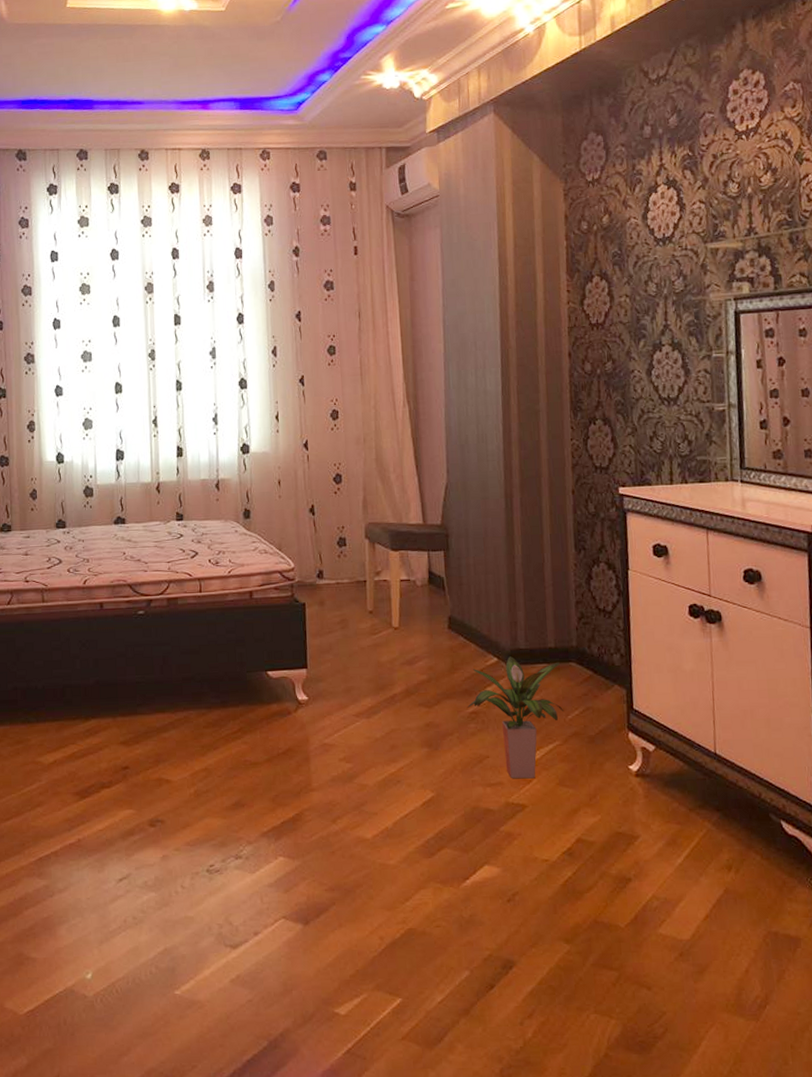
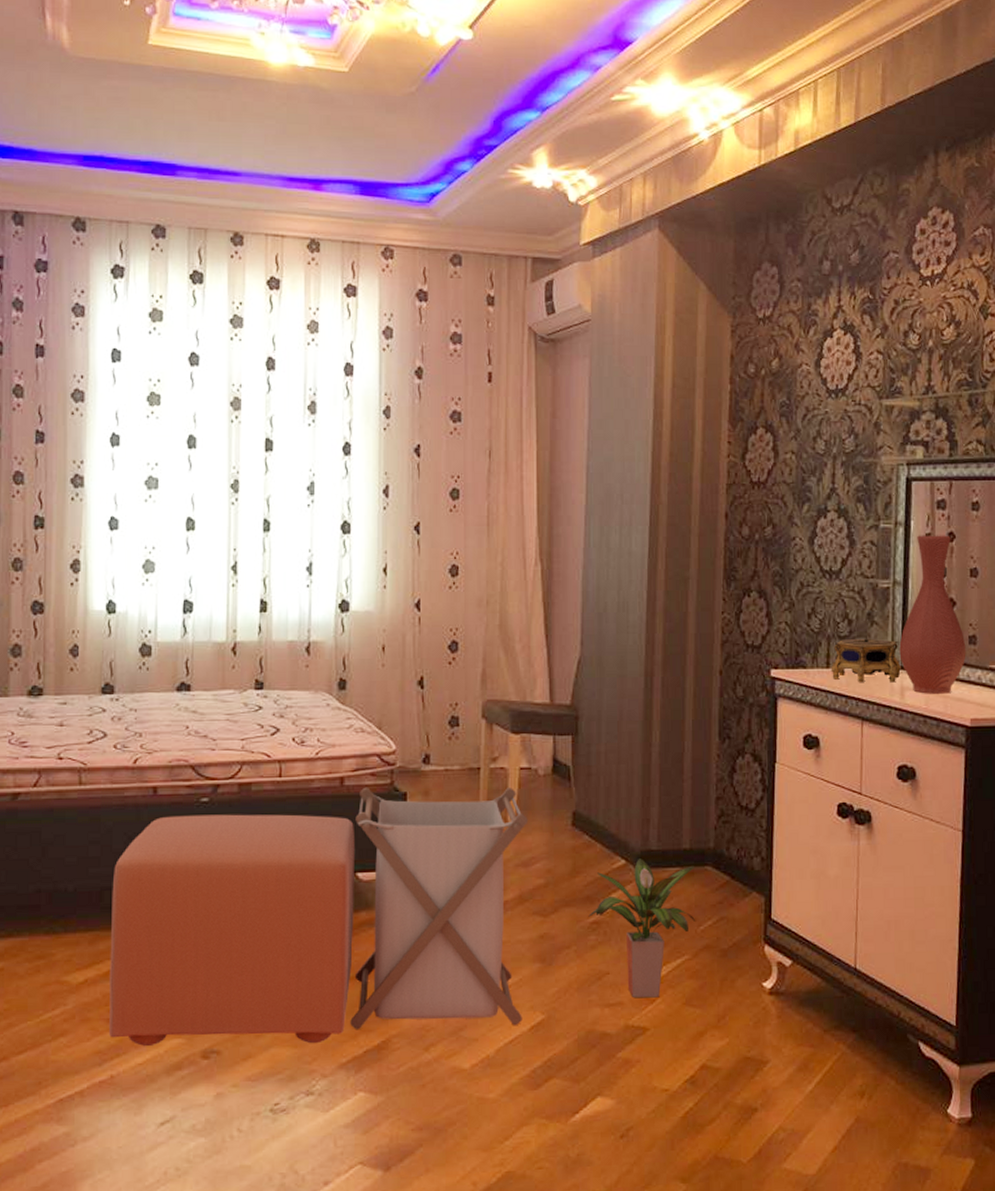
ottoman: none [72,623,268,815] -> present [109,814,356,1046]
laundry basket: none [264,597,415,803] -> present [350,787,528,1029]
clock: none [674,455,742,497] -> present [831,637,902,683]
vase: none [738,360,803,504] -> present [899,535,966,694]

